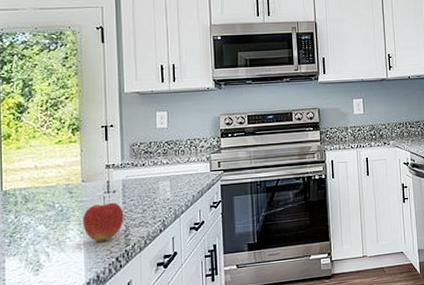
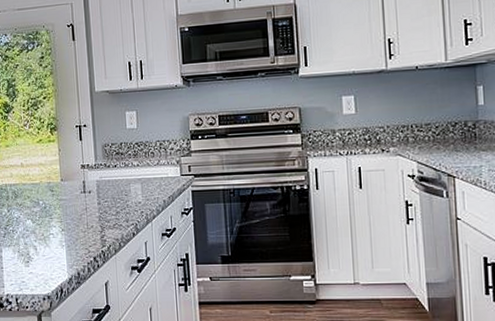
apple: present [83,195,124,242] -> none [63,195,100,240]

